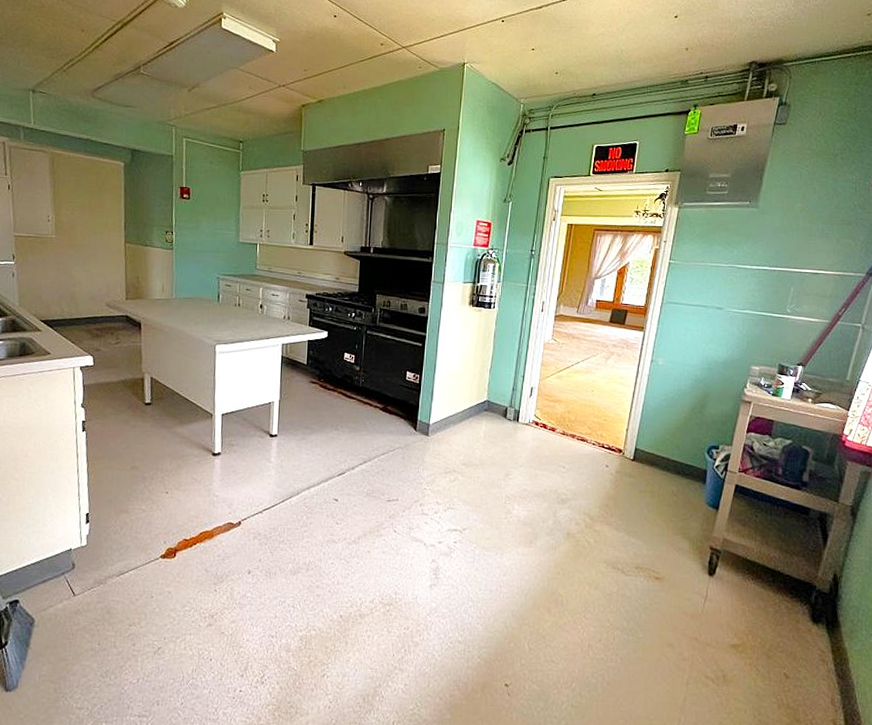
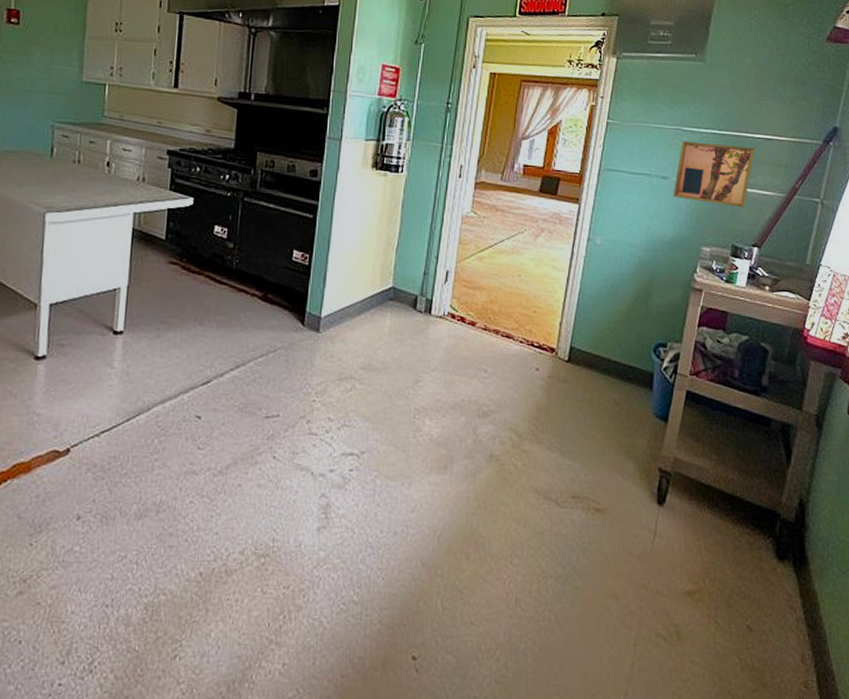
wall art: none [727,276,802,333] -> present [673,141,755,208]

